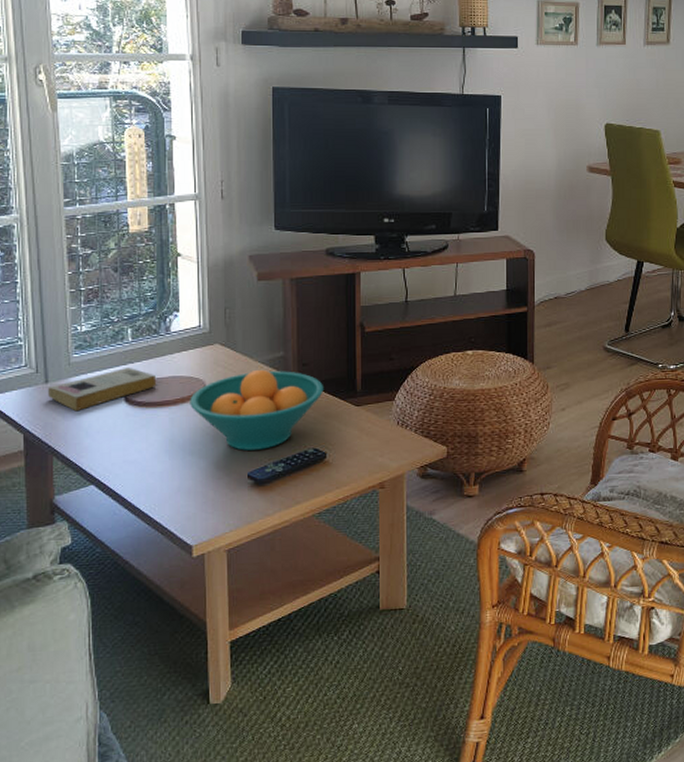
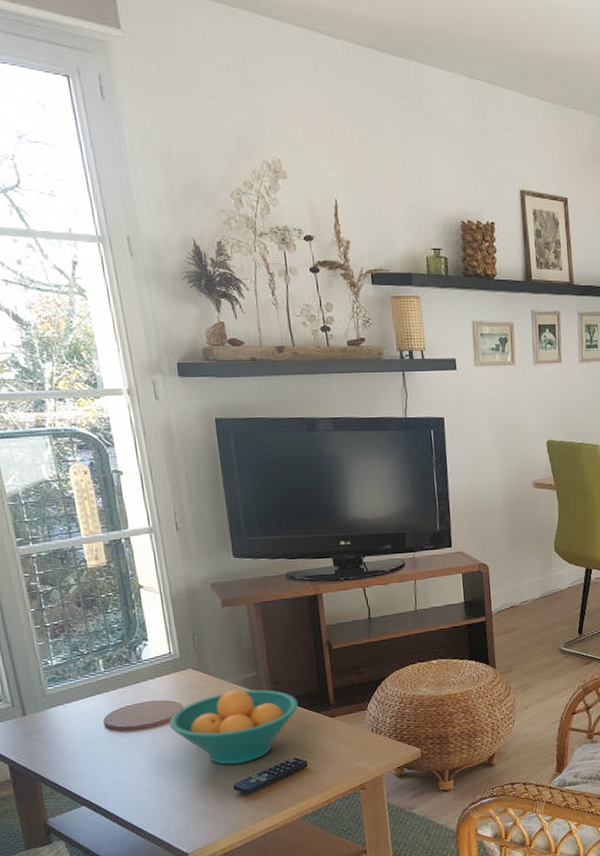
book: present [48,367,157,412] -> none [27,695,135,740]

